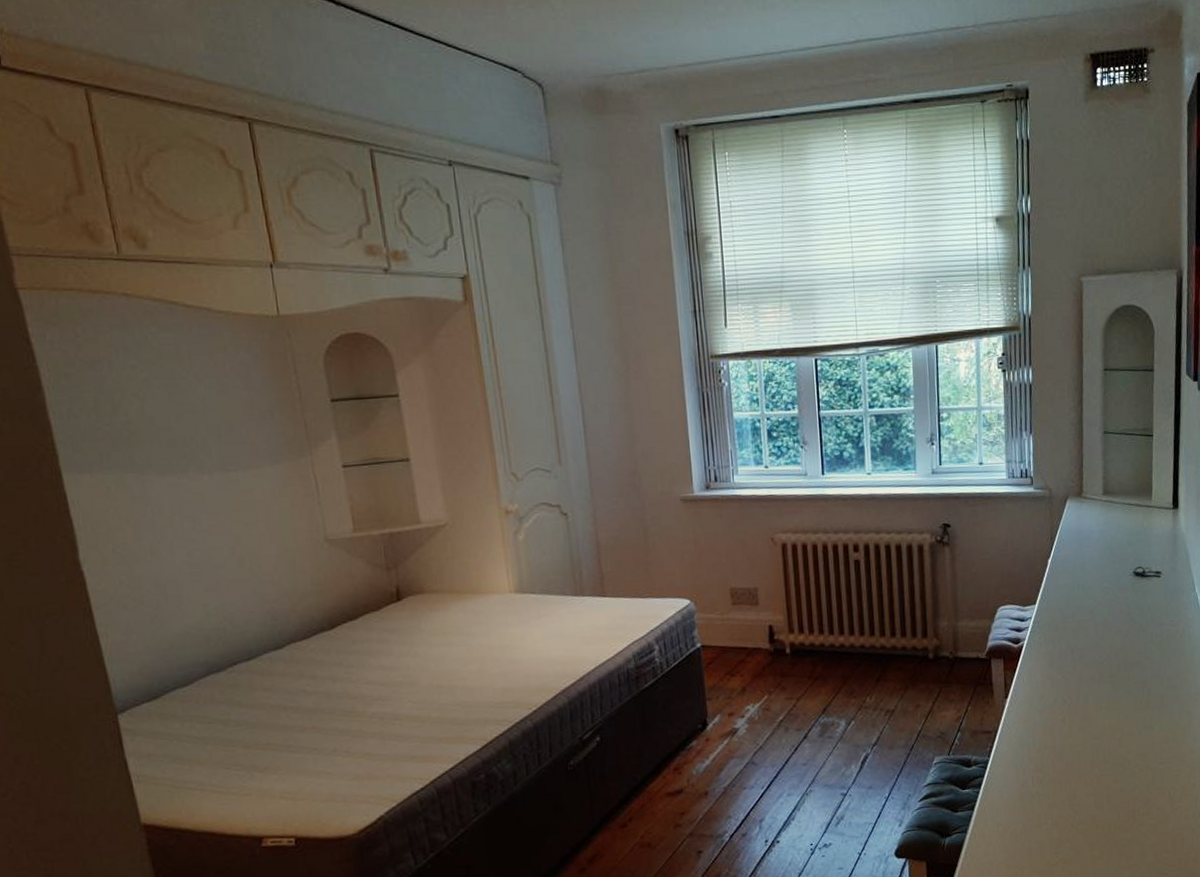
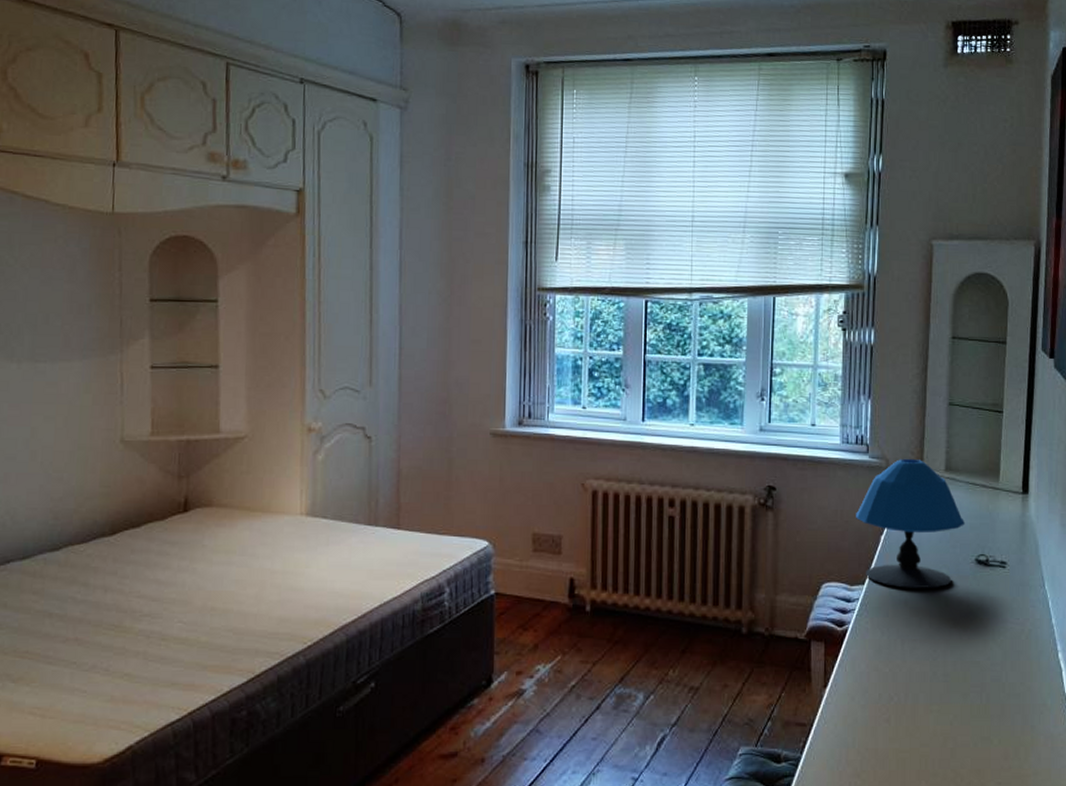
table lamp: none [1025,486,1123,604] -> present [856,458,966,588]

